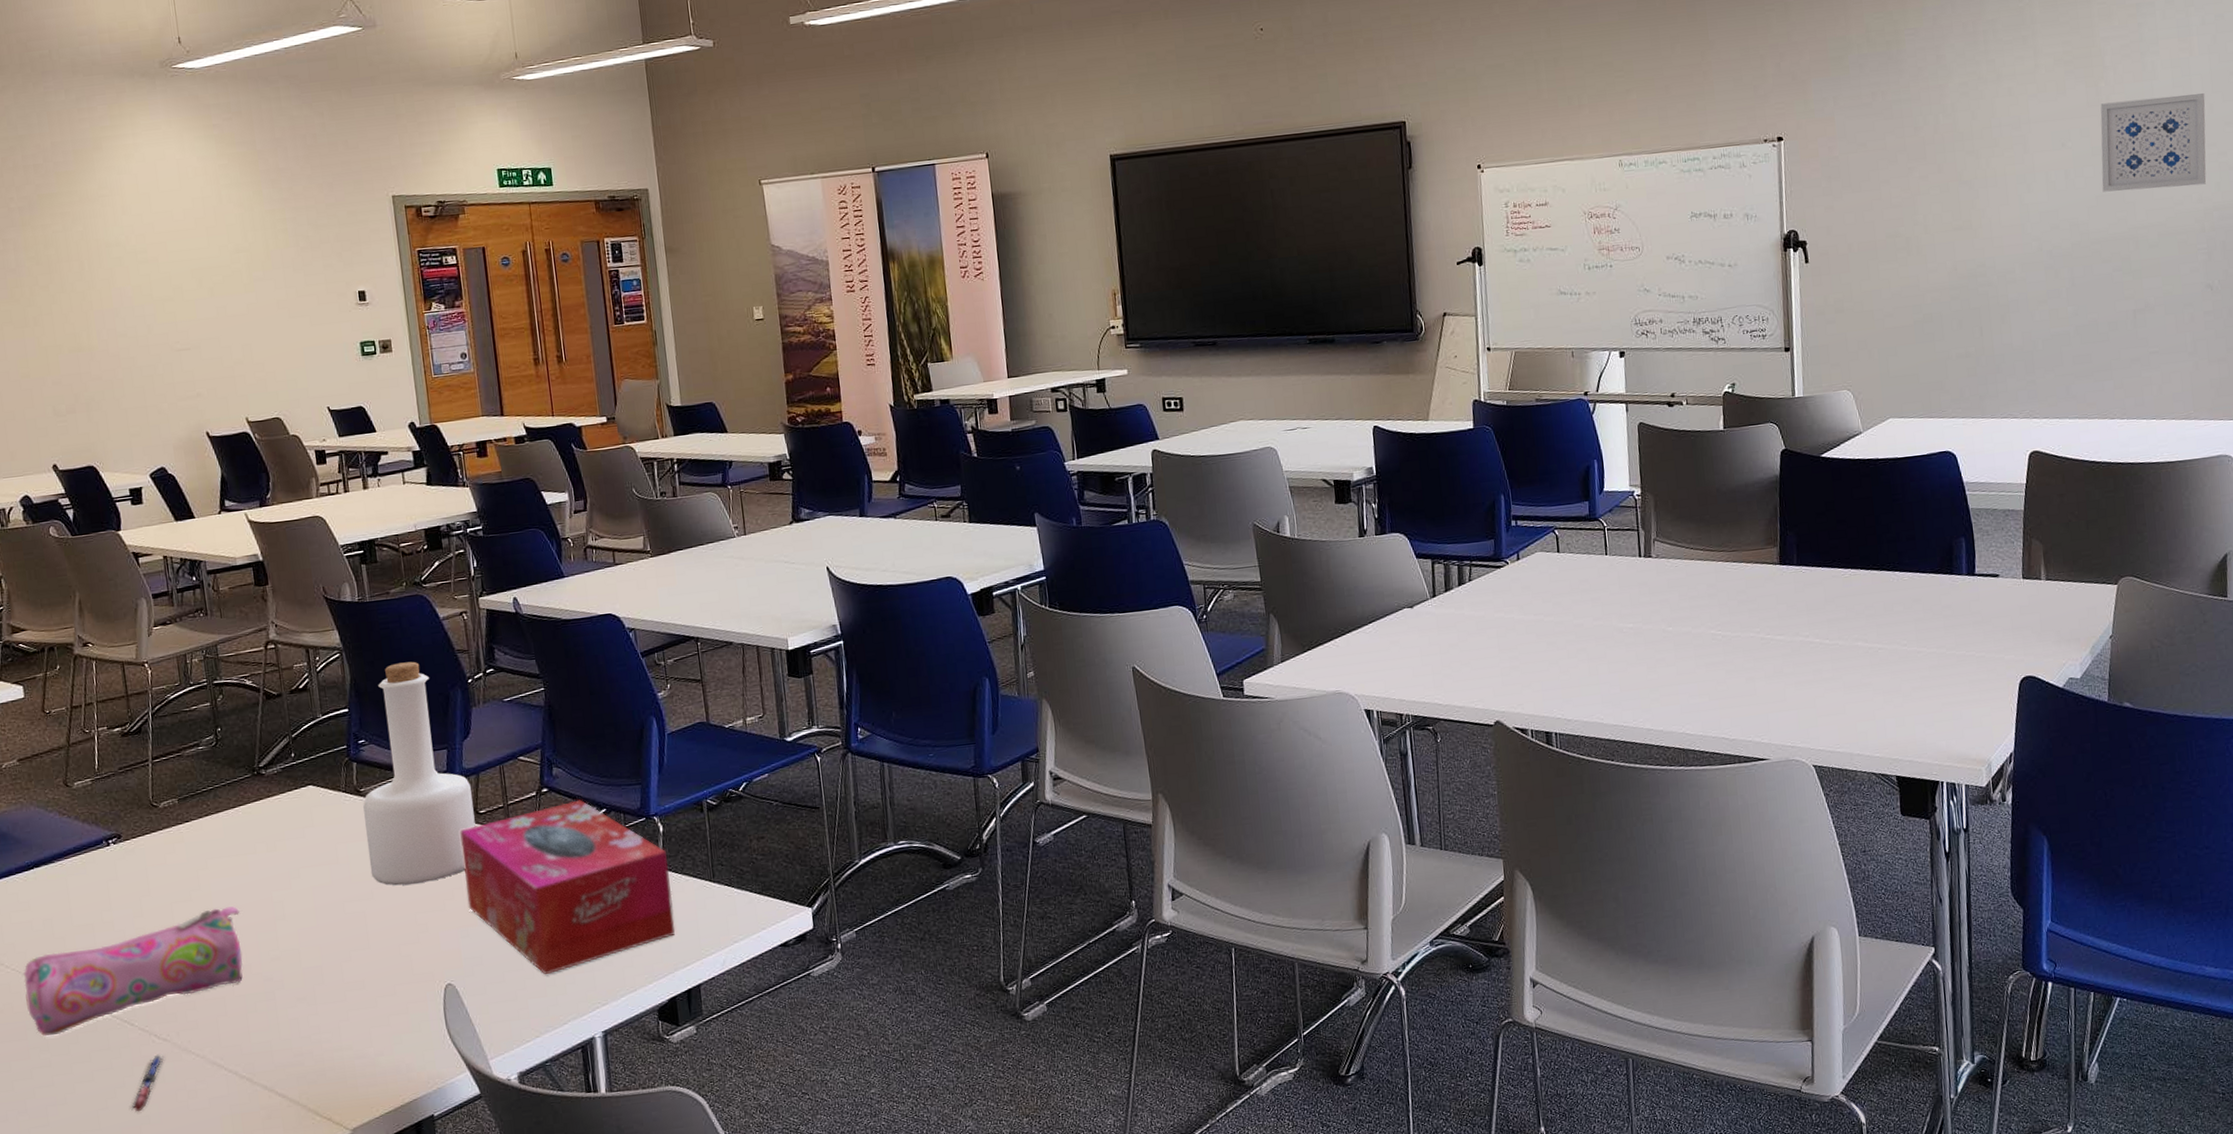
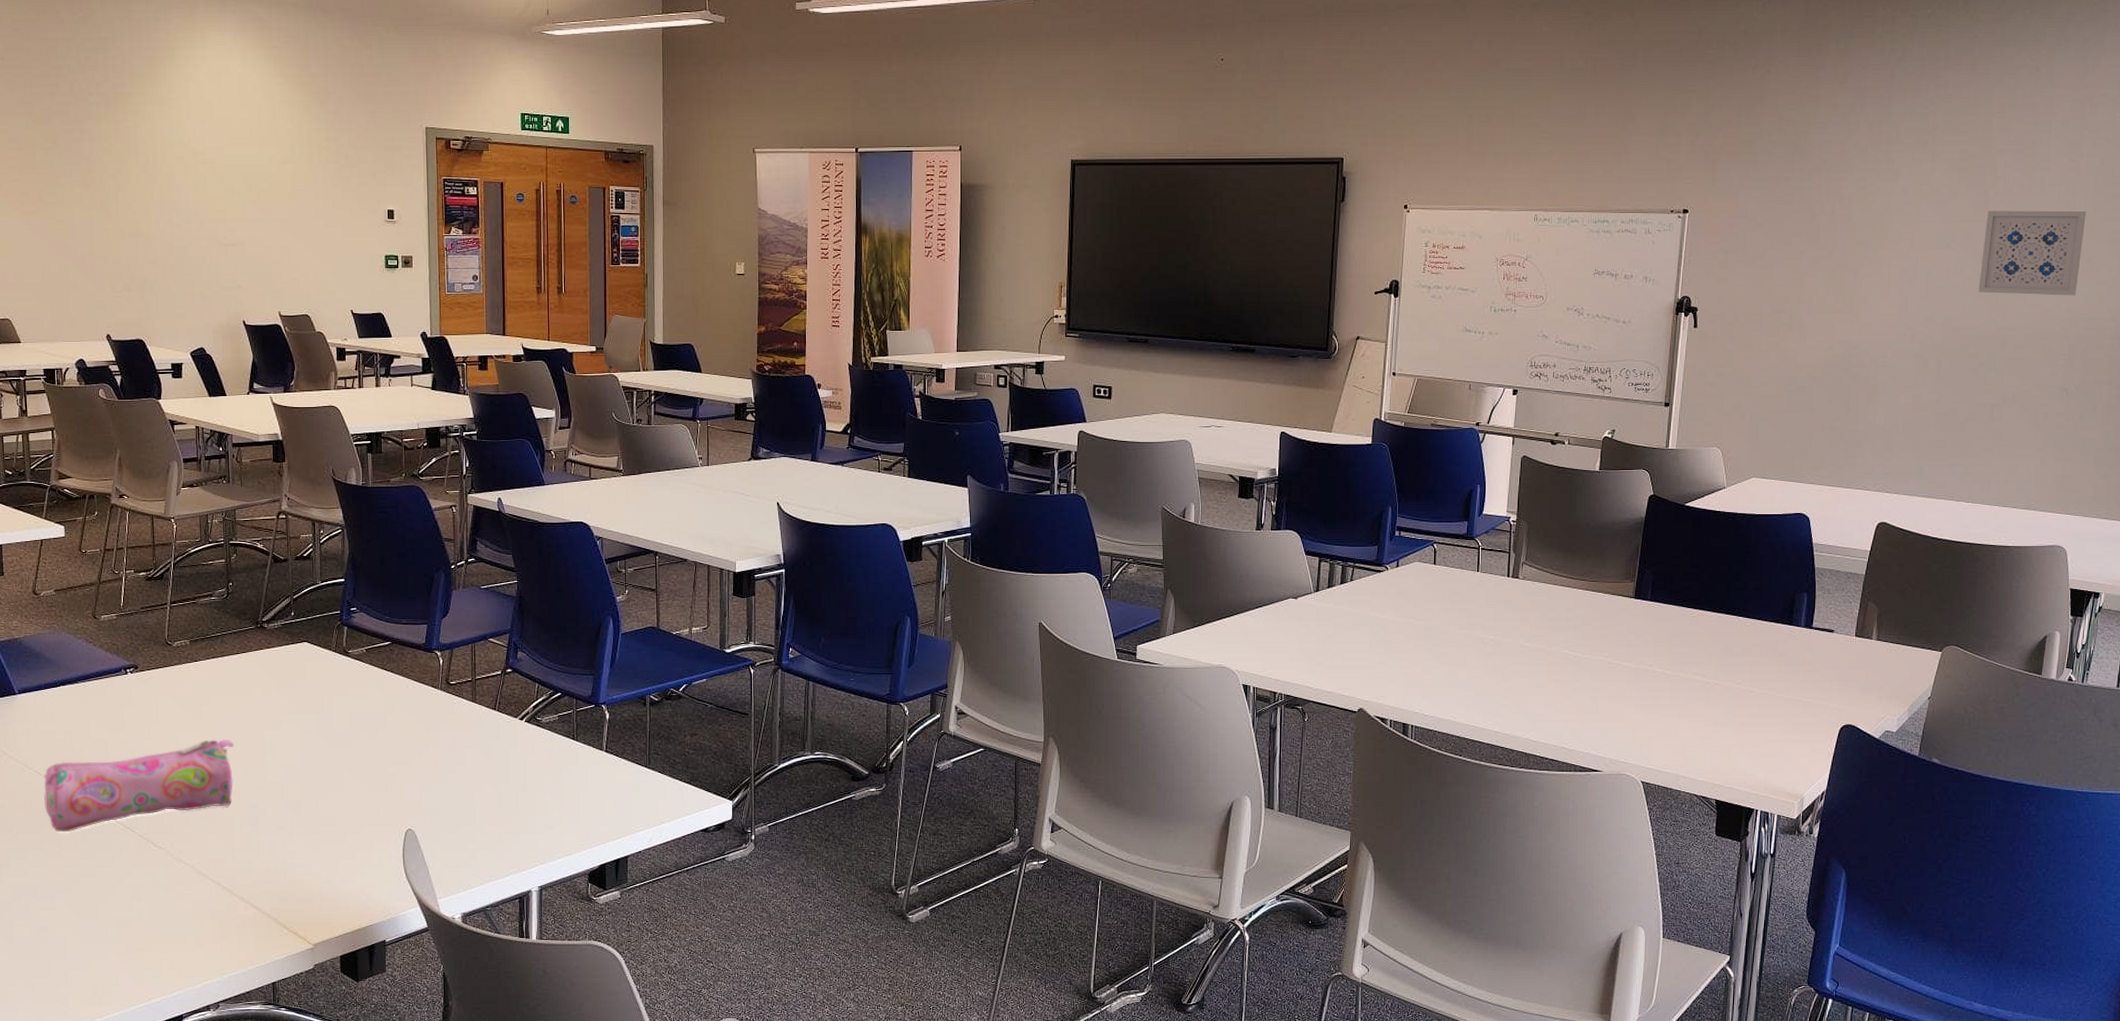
pen: present [131,1054,165,1112] -> none [126,859,159,907]
bottle: present [363,661,476,886] -> none [349,544,446,738]
tissue box: present [460,799,676,975] -> none [432,682,612,832]

